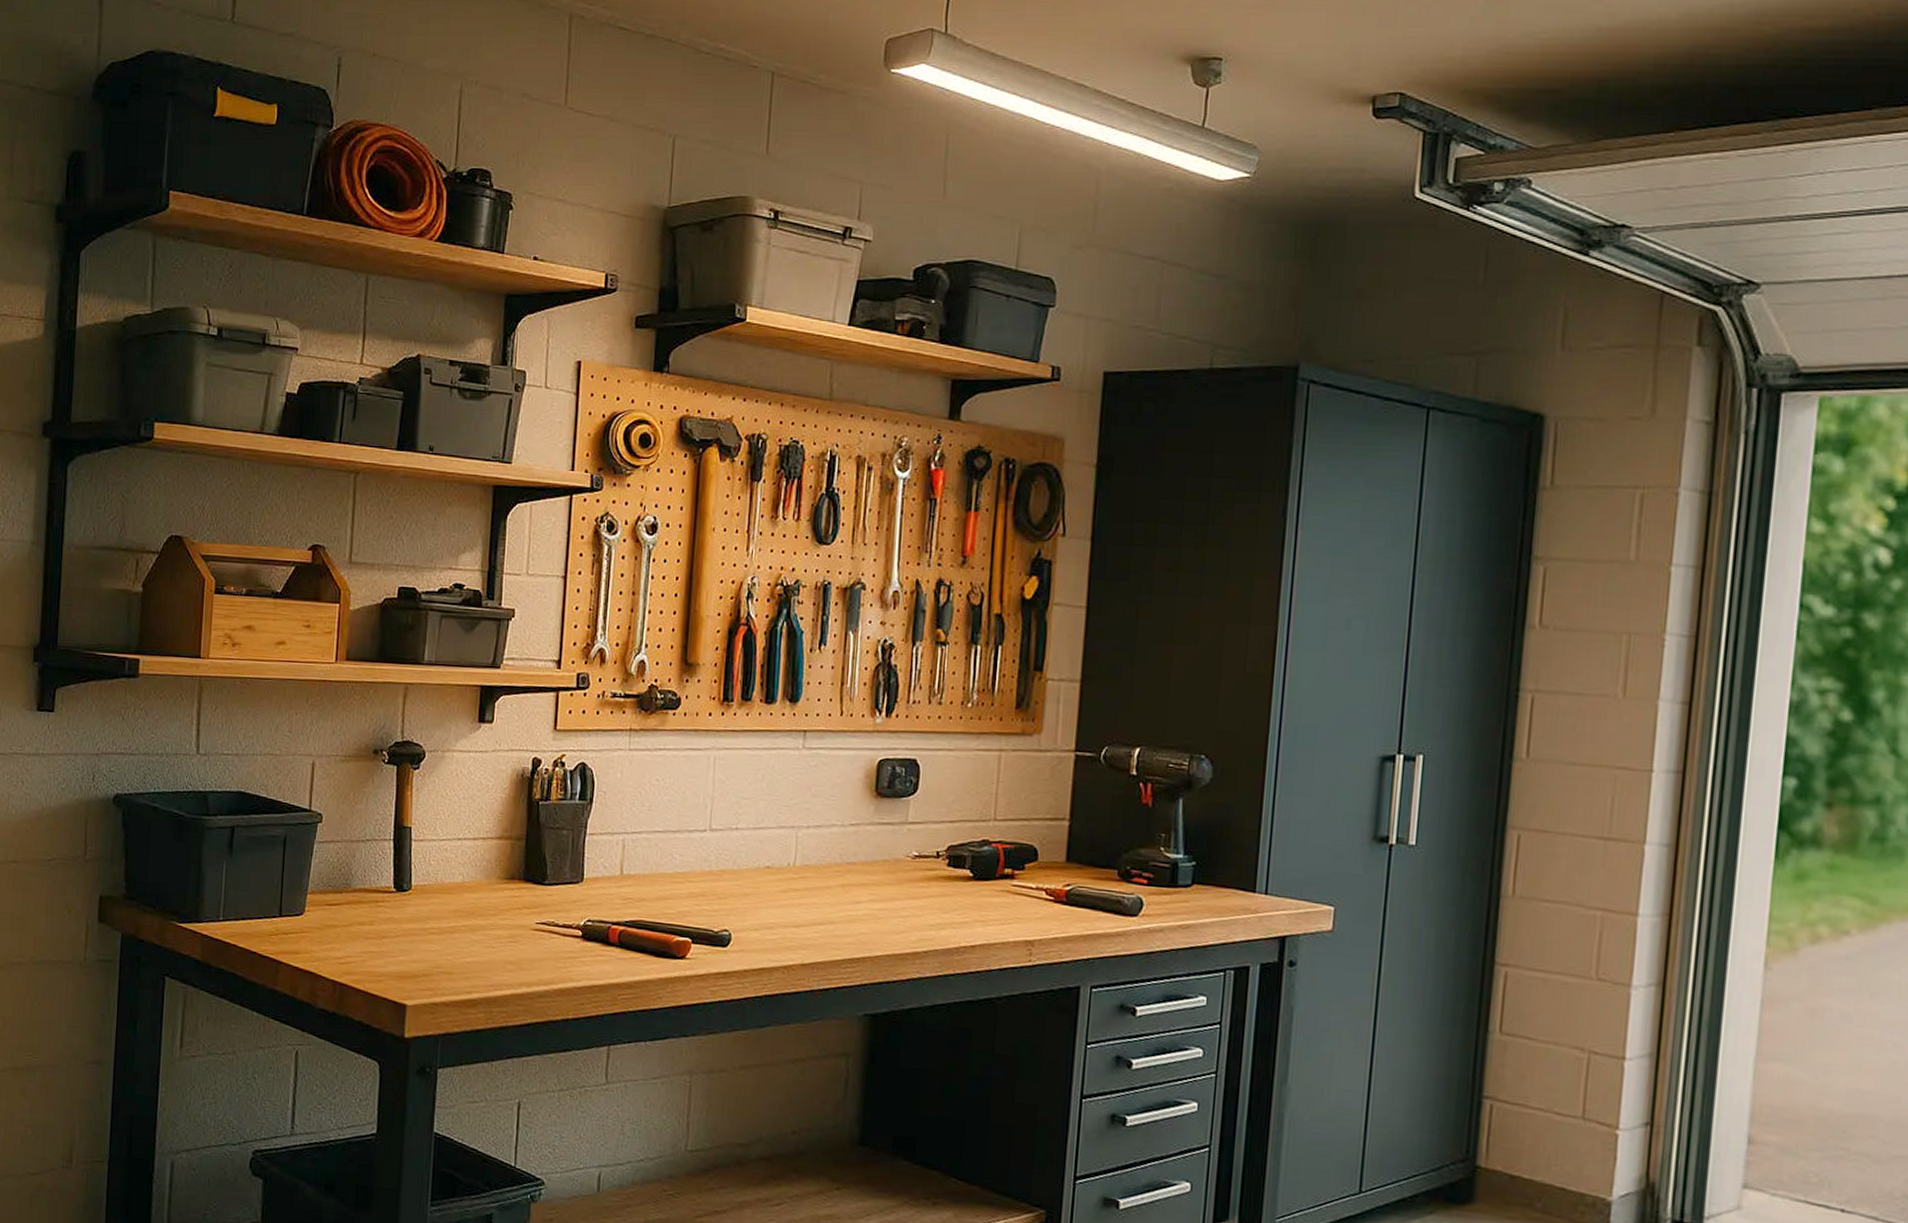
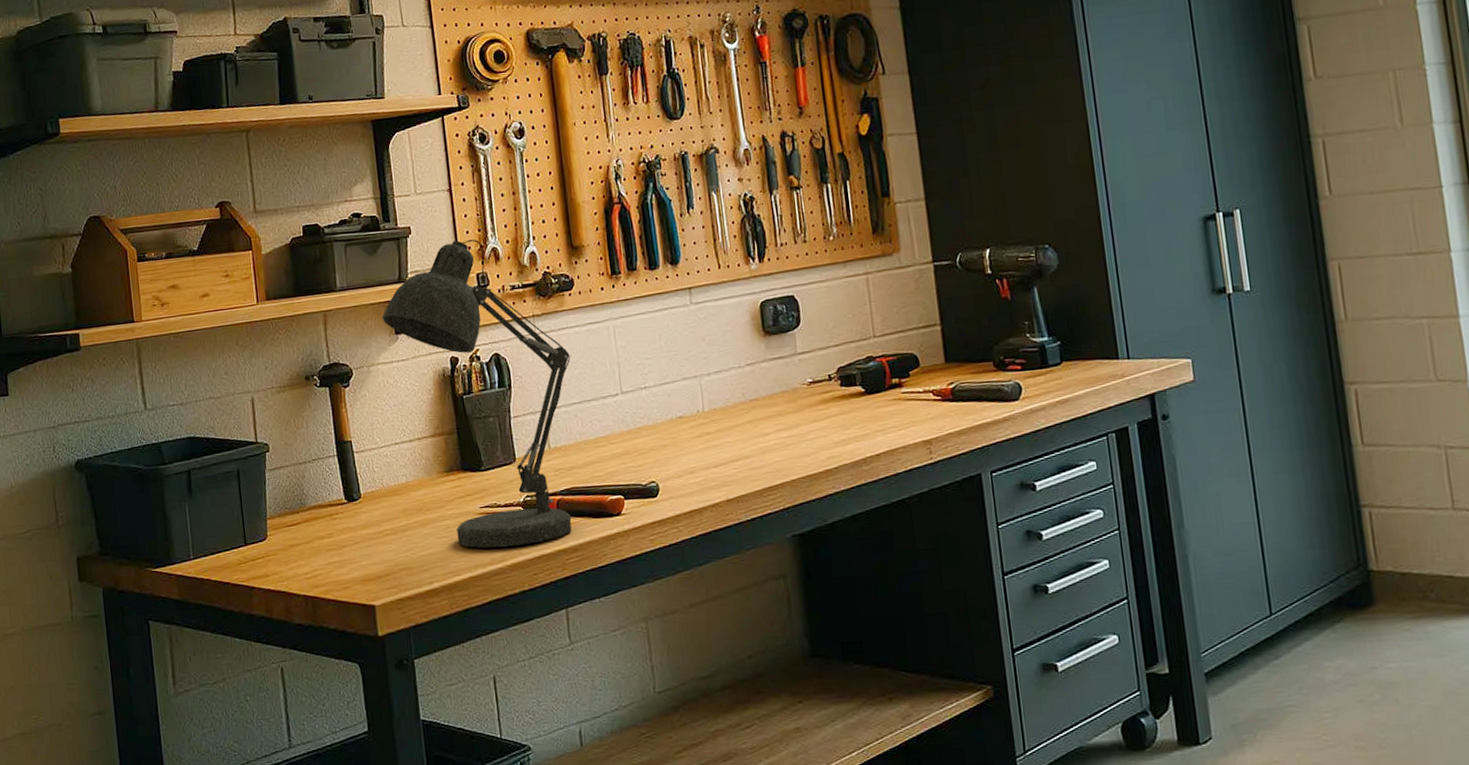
desk lamp: none [467,633,662,972] -> present [382,239,572,548]

